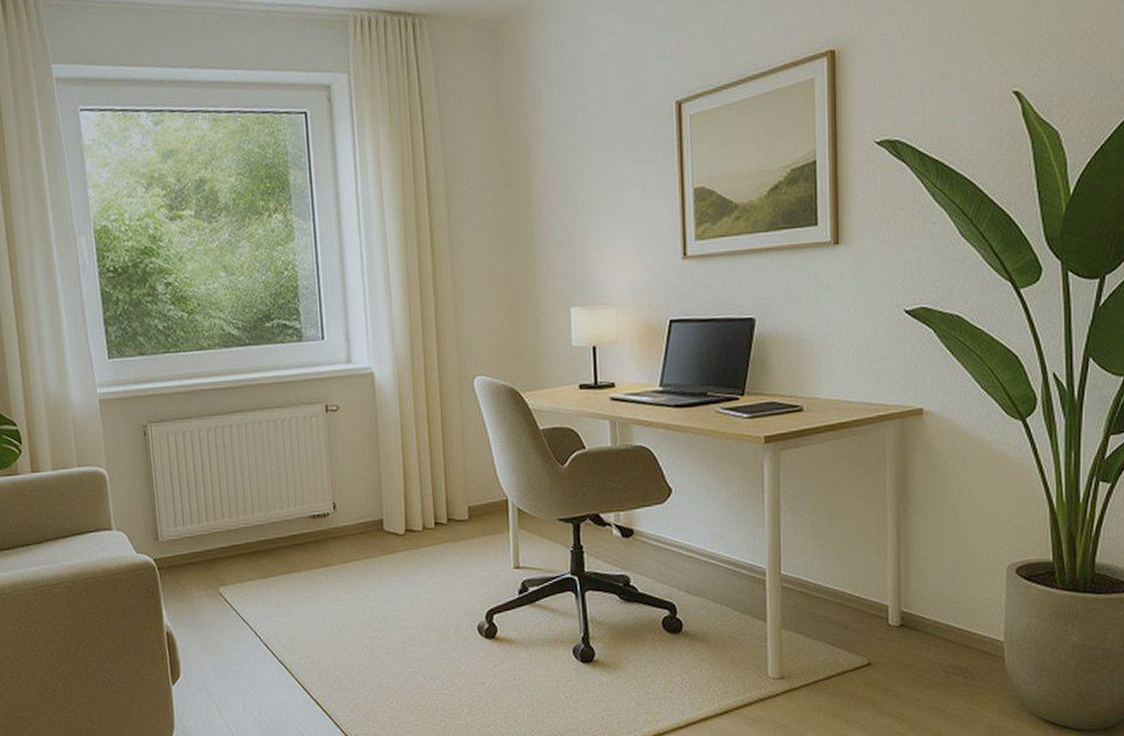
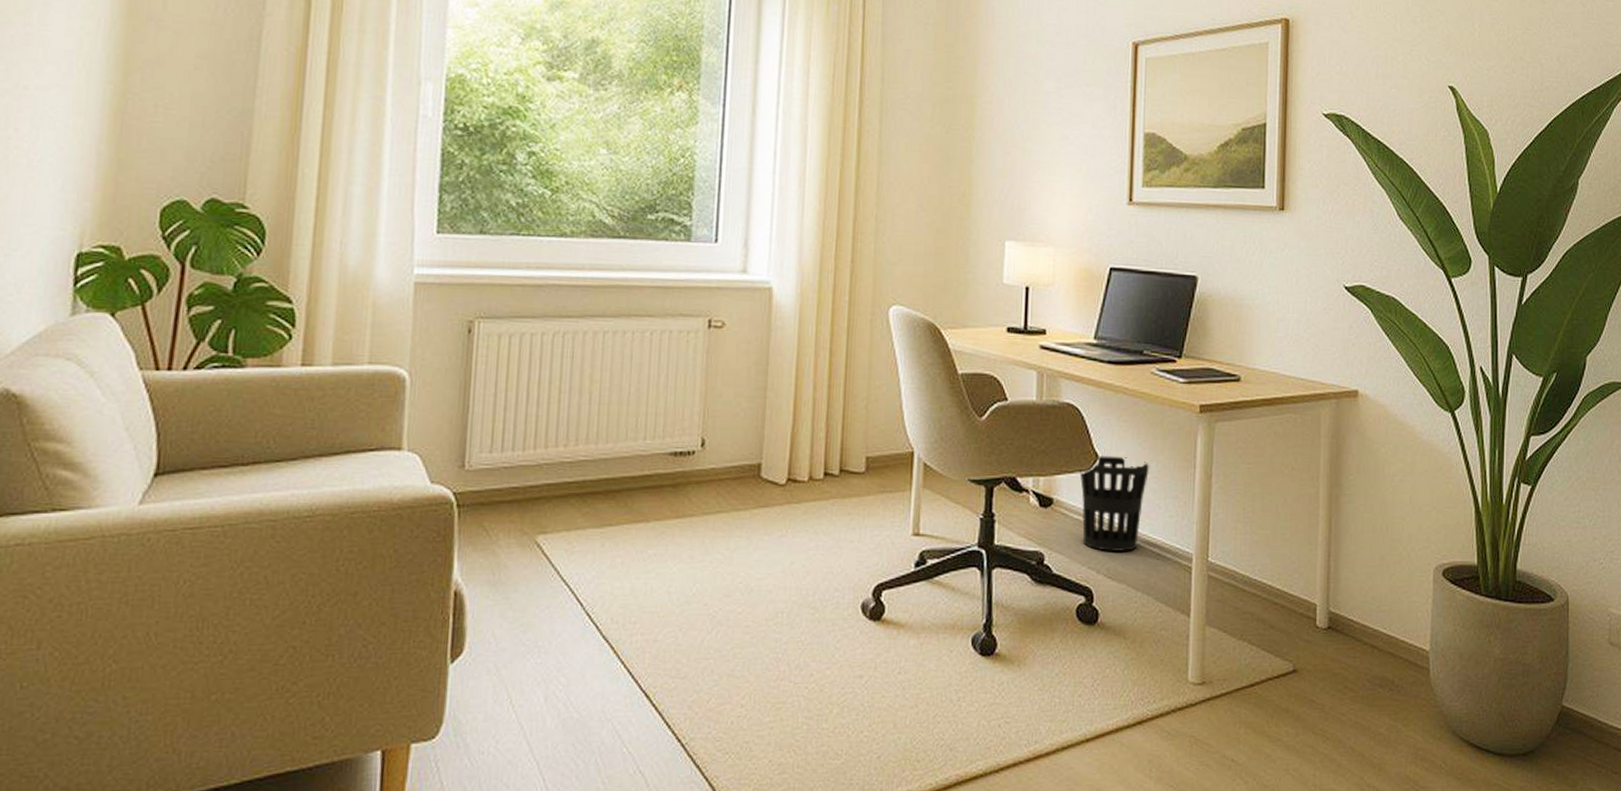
wastebasket: none [656,488,721,571] -> present [1079,455,1150,551]

